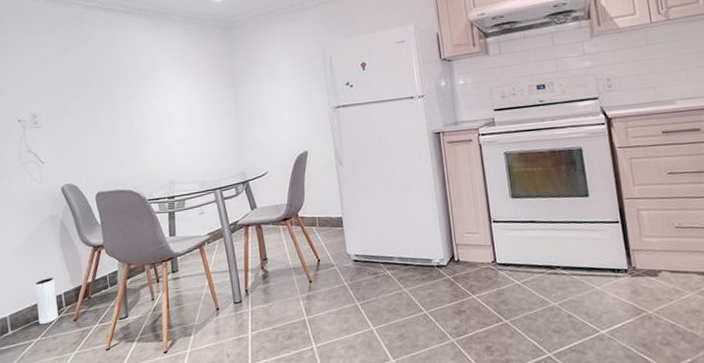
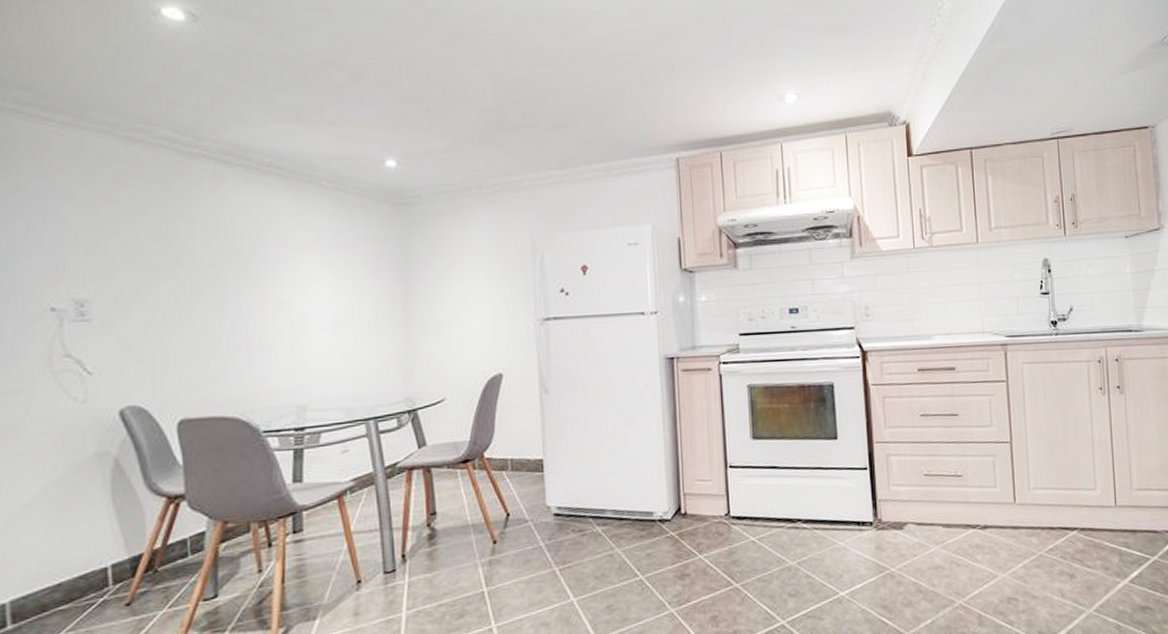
vase: present [35,277,58,325] -> none [61,543,99,614]

